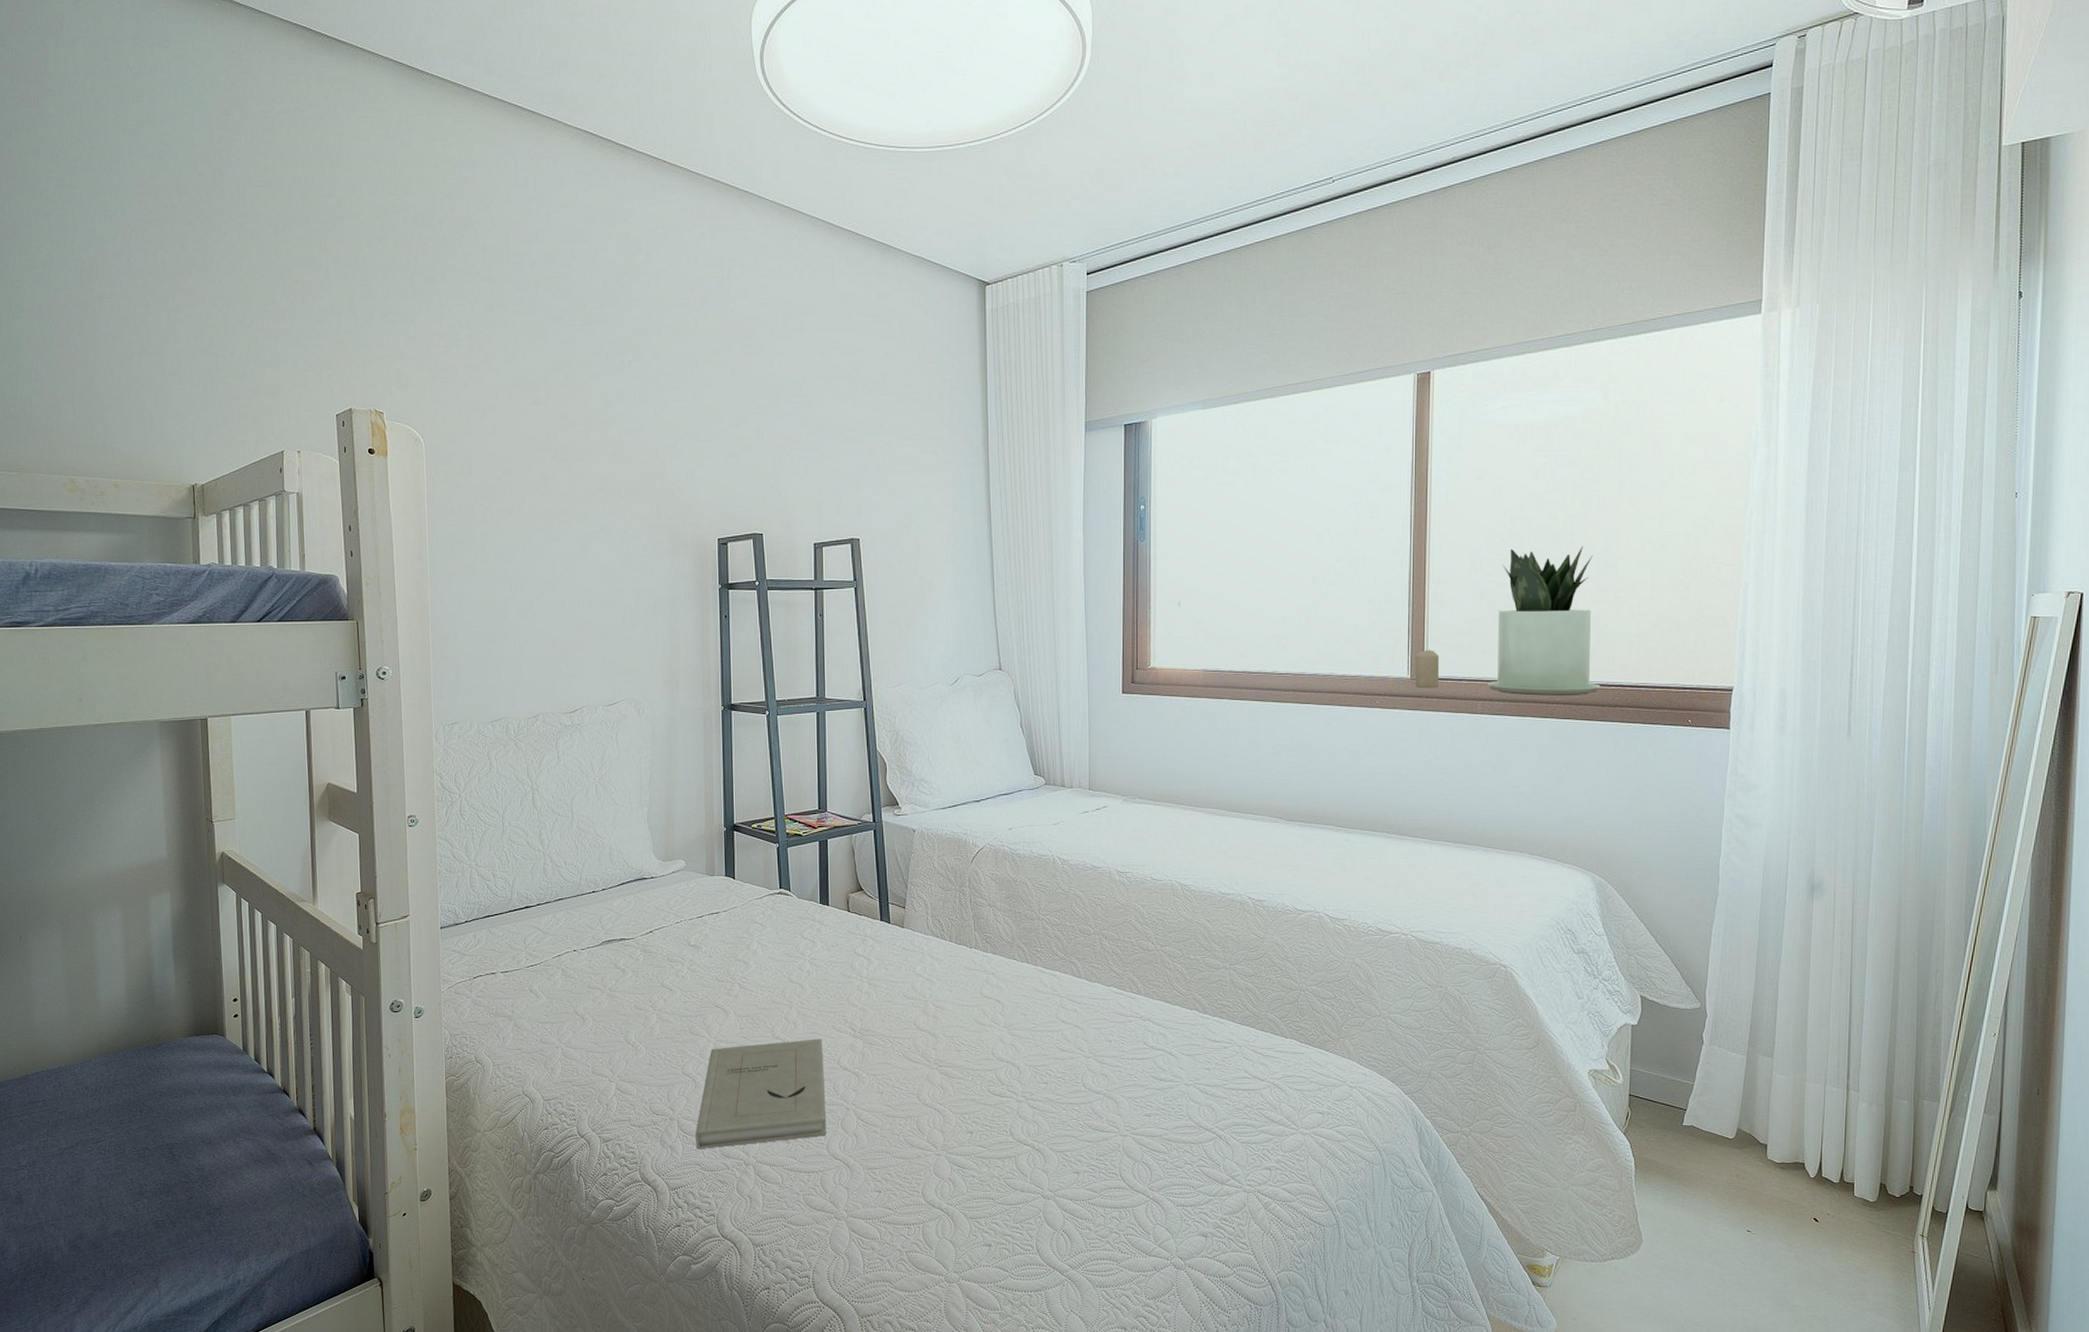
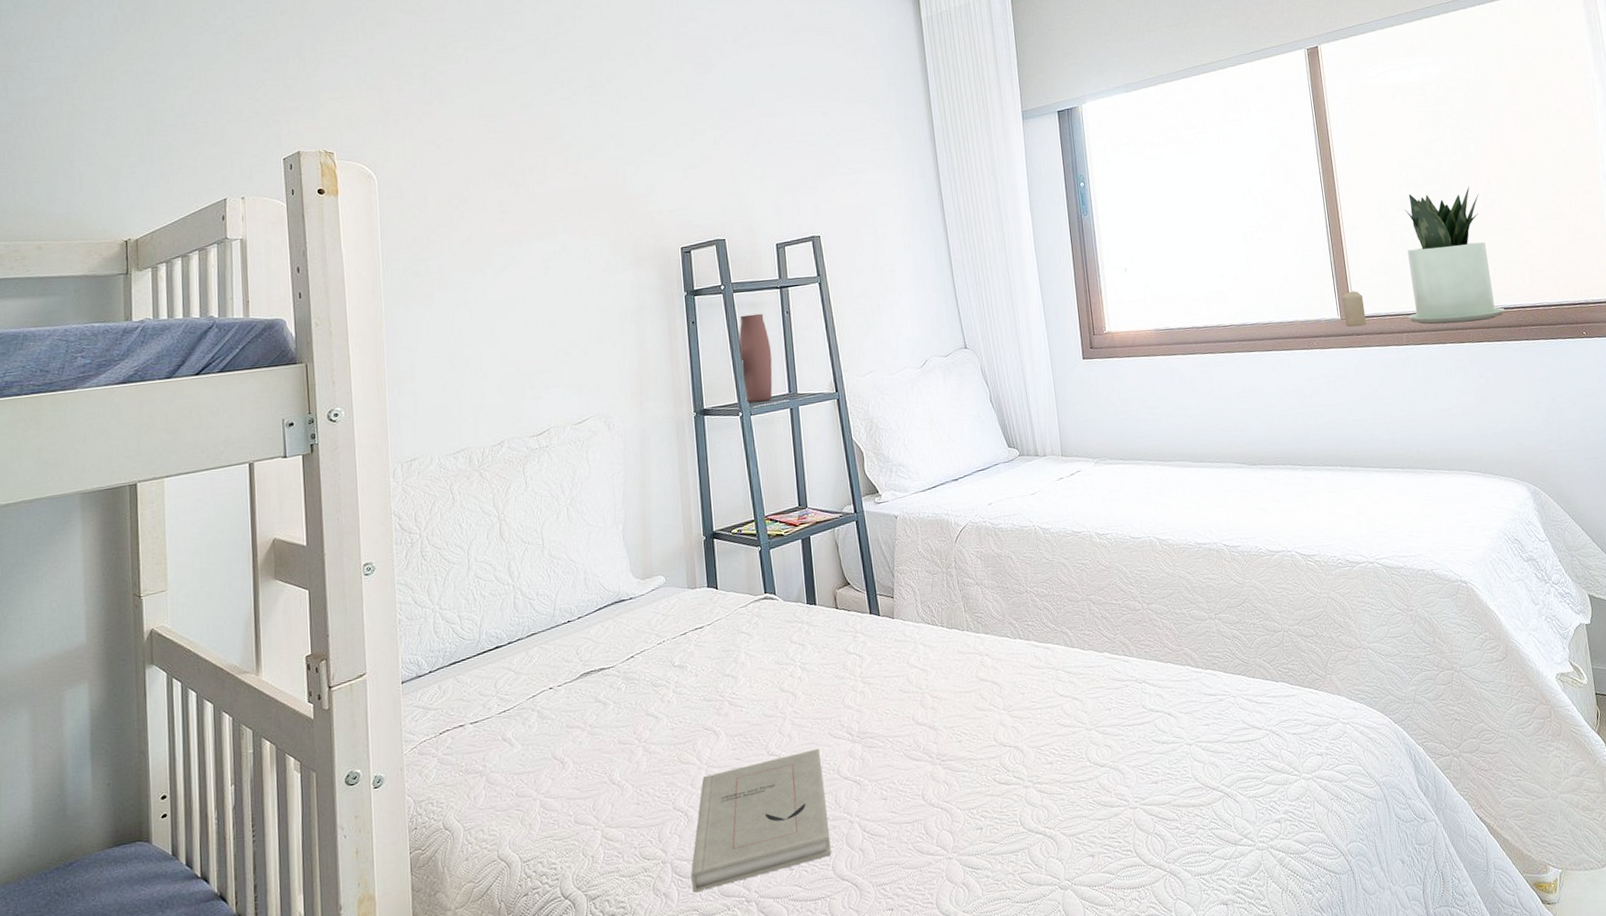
vase: none [769,613,802,703] -> present [738,313,773,403]

